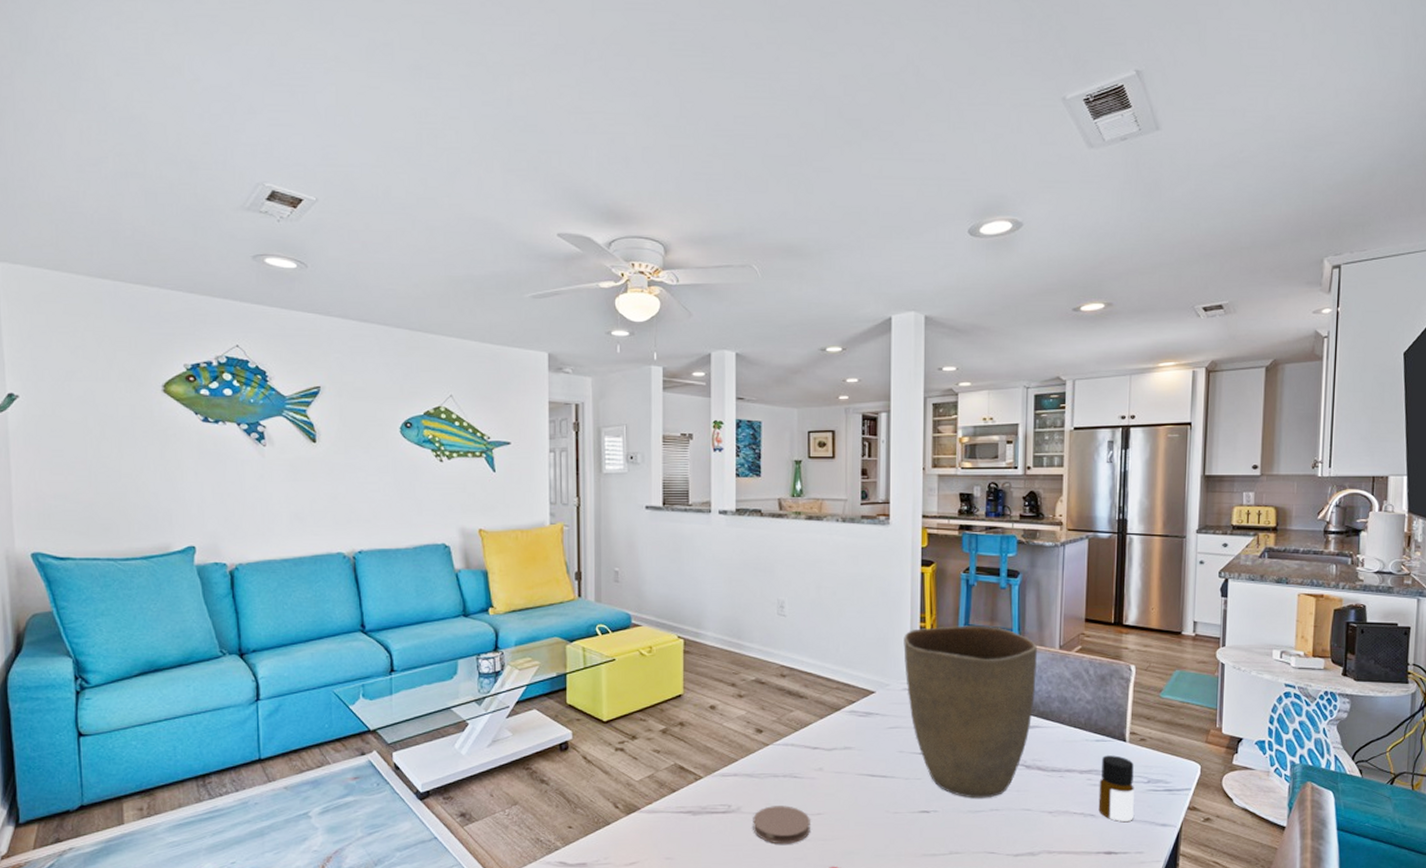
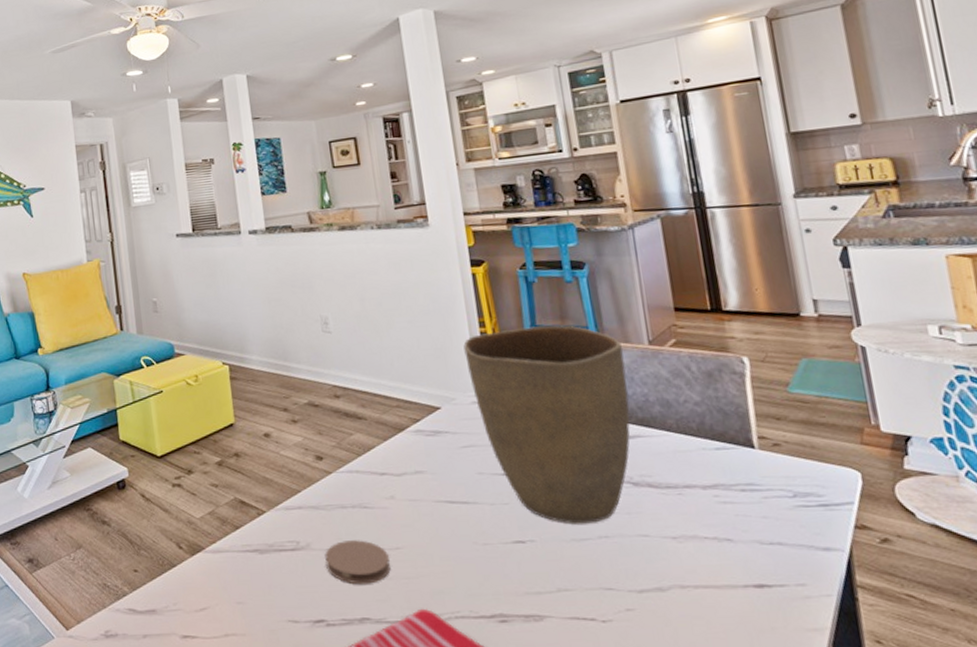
bottle: present [1098,755,1134,822] -> none [728,465,784,547]

